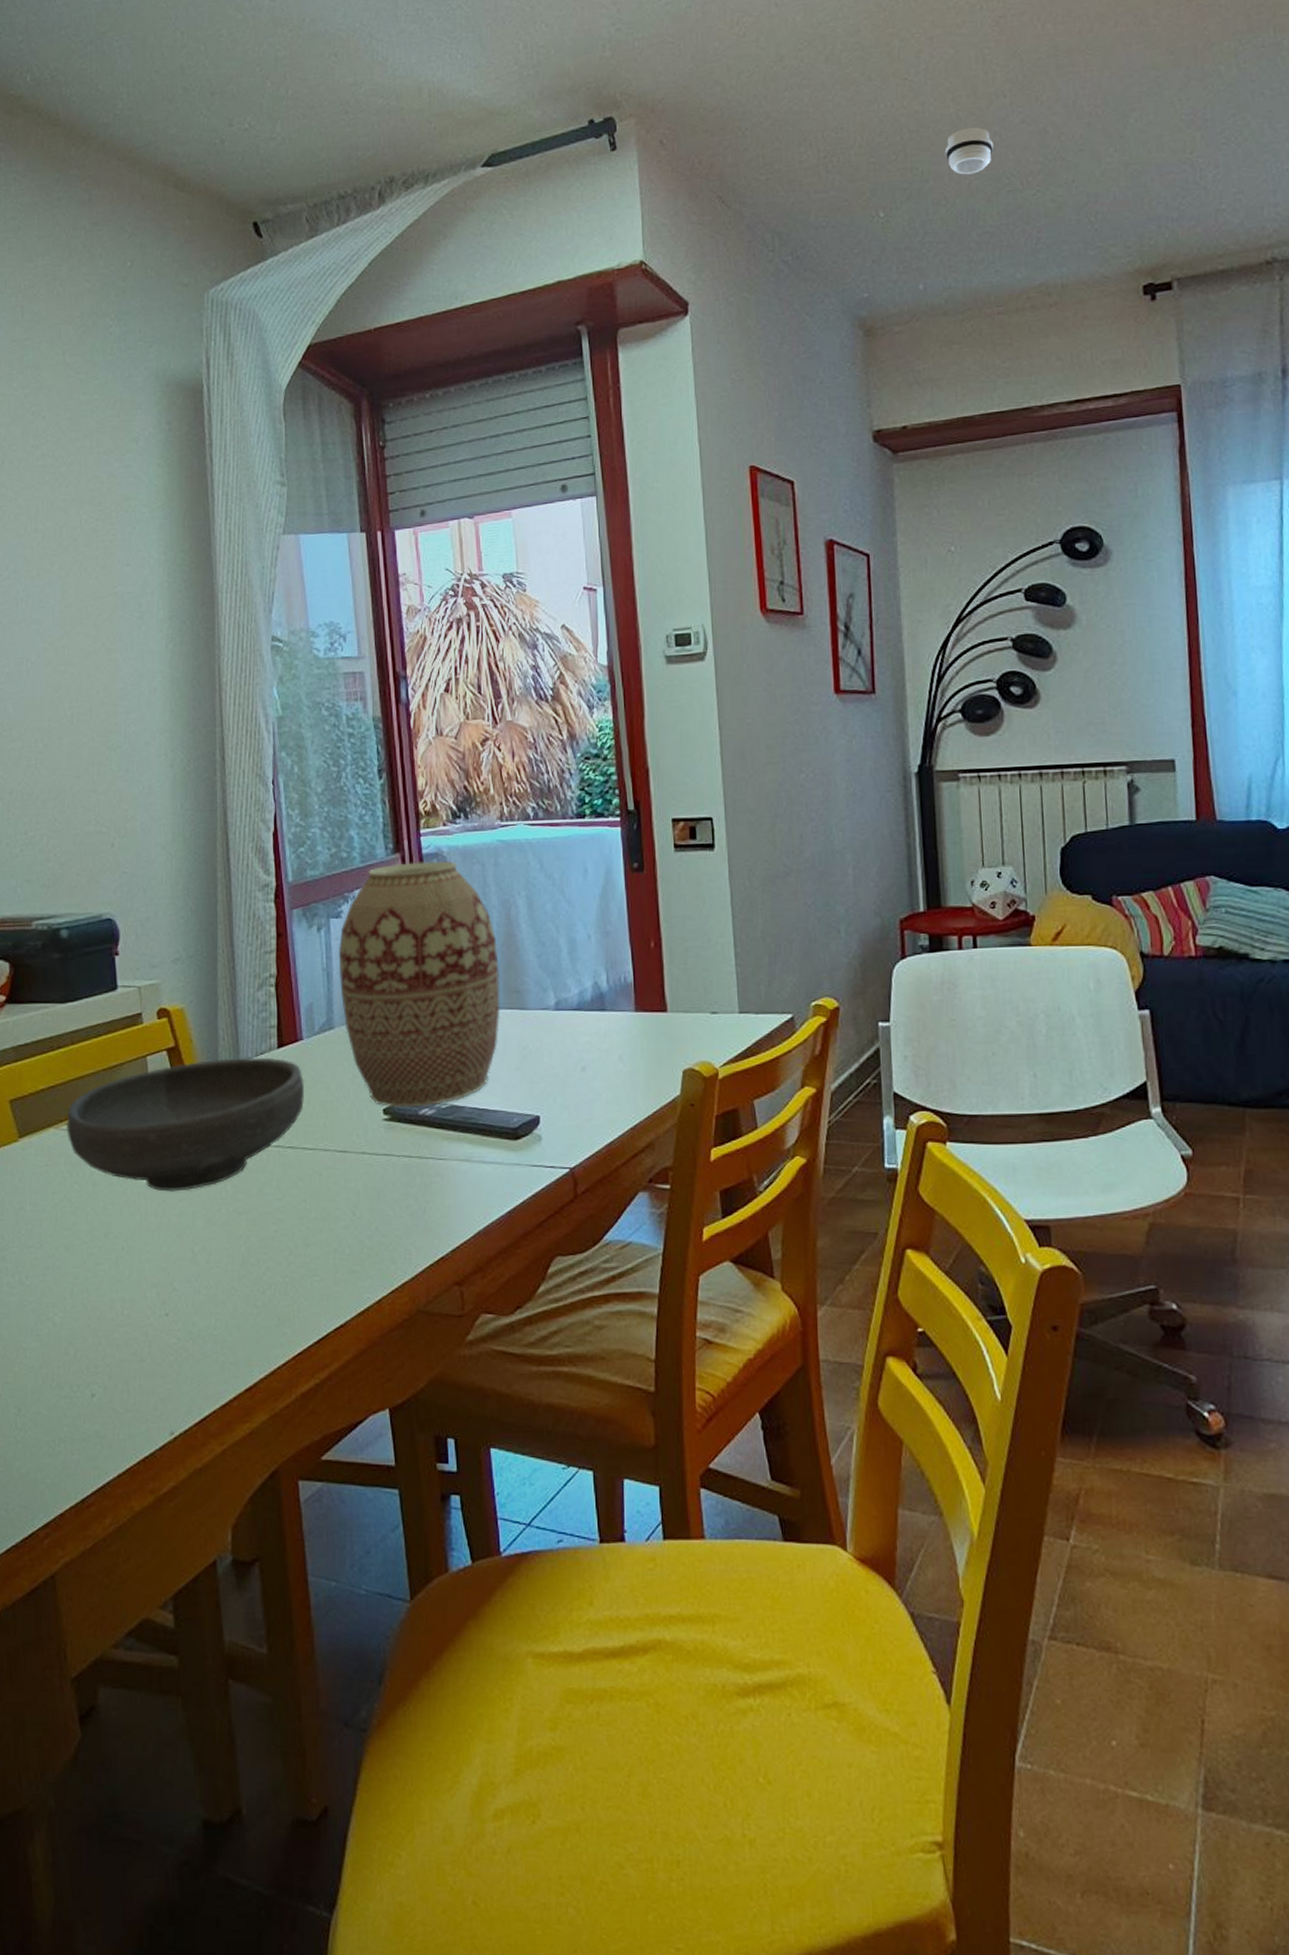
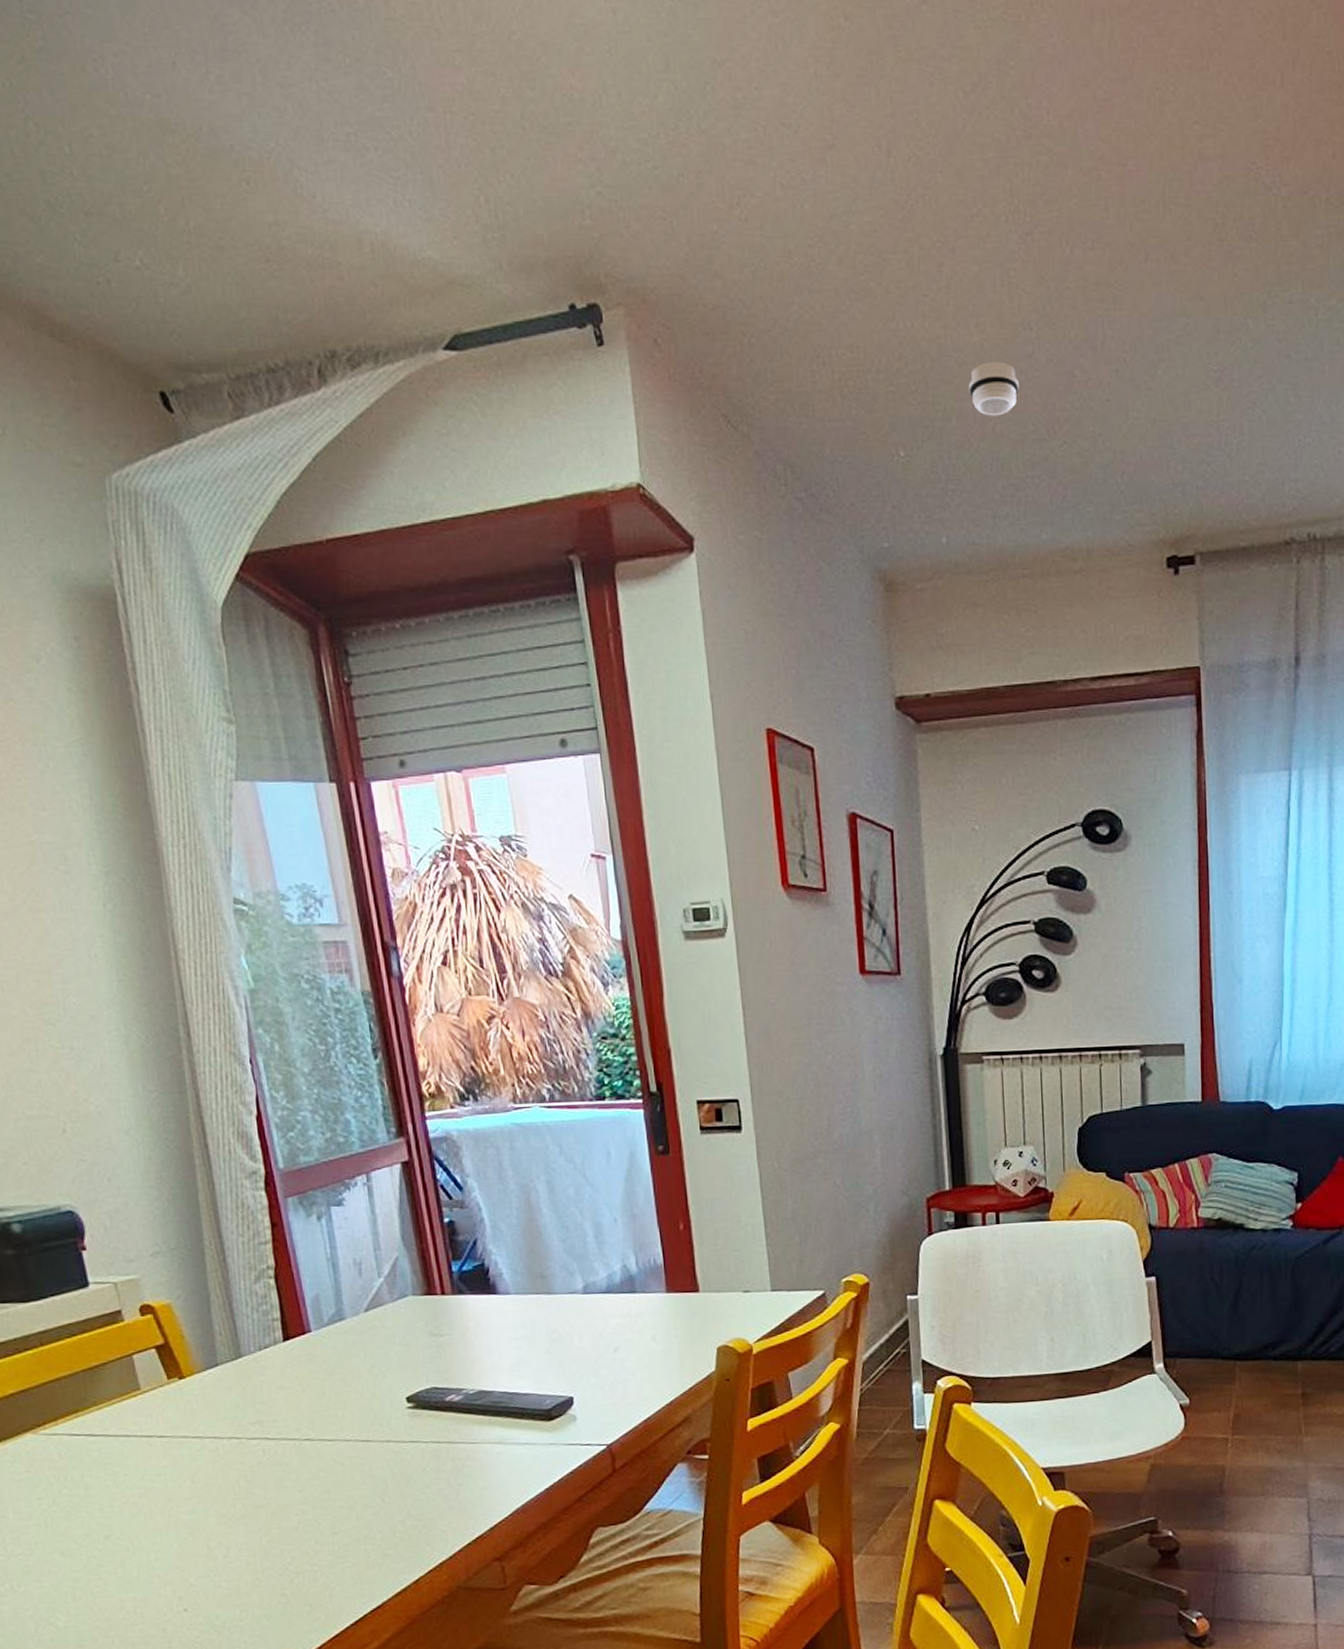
bowl: present [65,1057,305,1192] -> none [44,1351,318,1491]
vase: present [338,861,500,1108] -> none [342,1145,526,1396]

